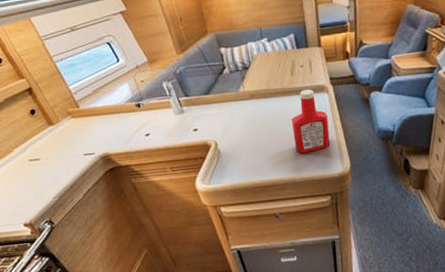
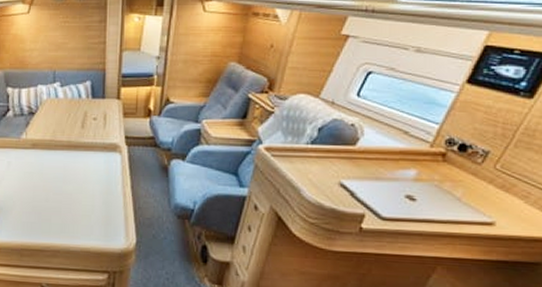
ketchup bottle: present [291,89,330,154] -> none [74,145,117,220]

